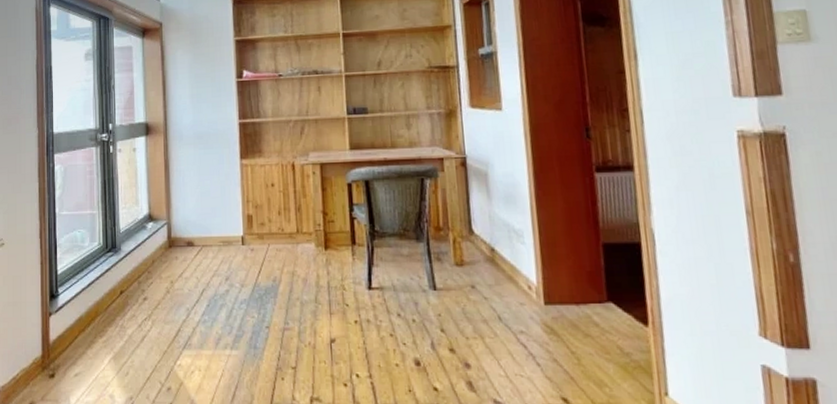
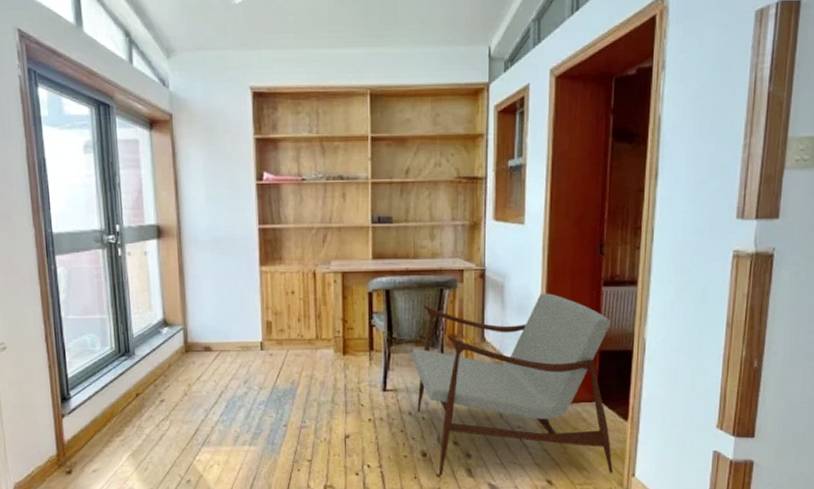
armchair: none [396,181,640,391] -> present [411,293,613,475]

